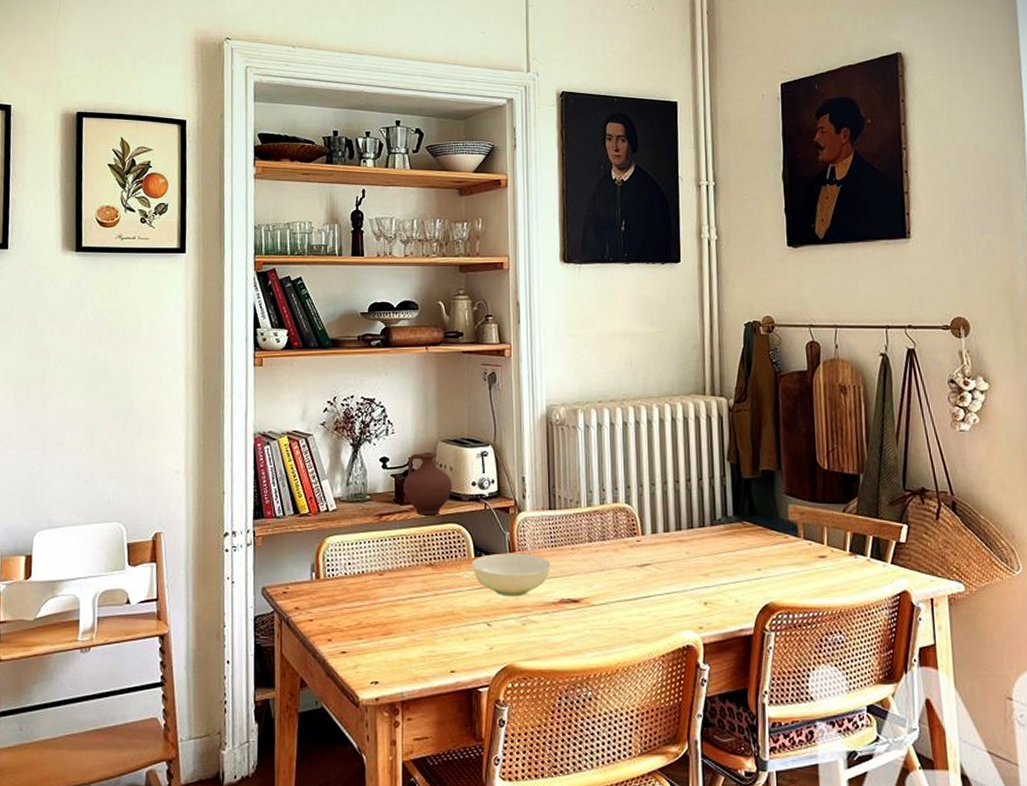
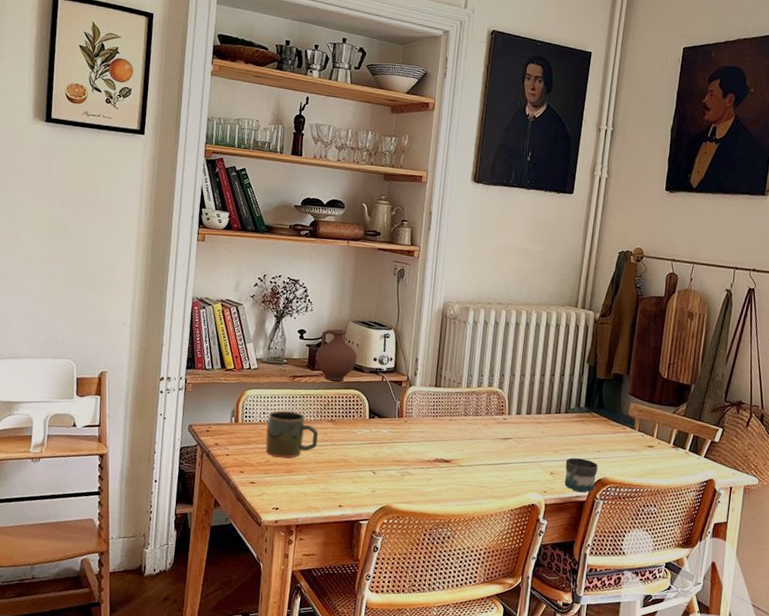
mug: none [354,558,417,617] -> present [265,410,319,458]
bowl: present [471,553,551,597] -> none [365,417,431,453]
mug: none [720,581,762,624] -> present [564,458,598,493]

